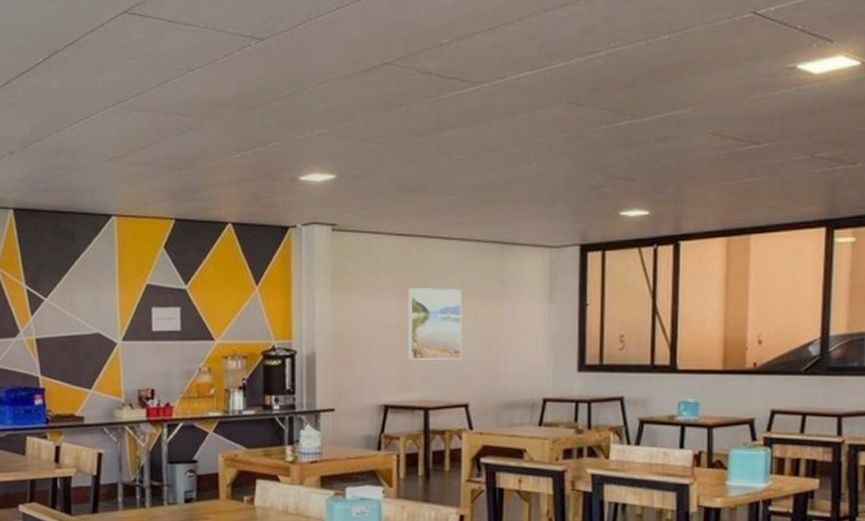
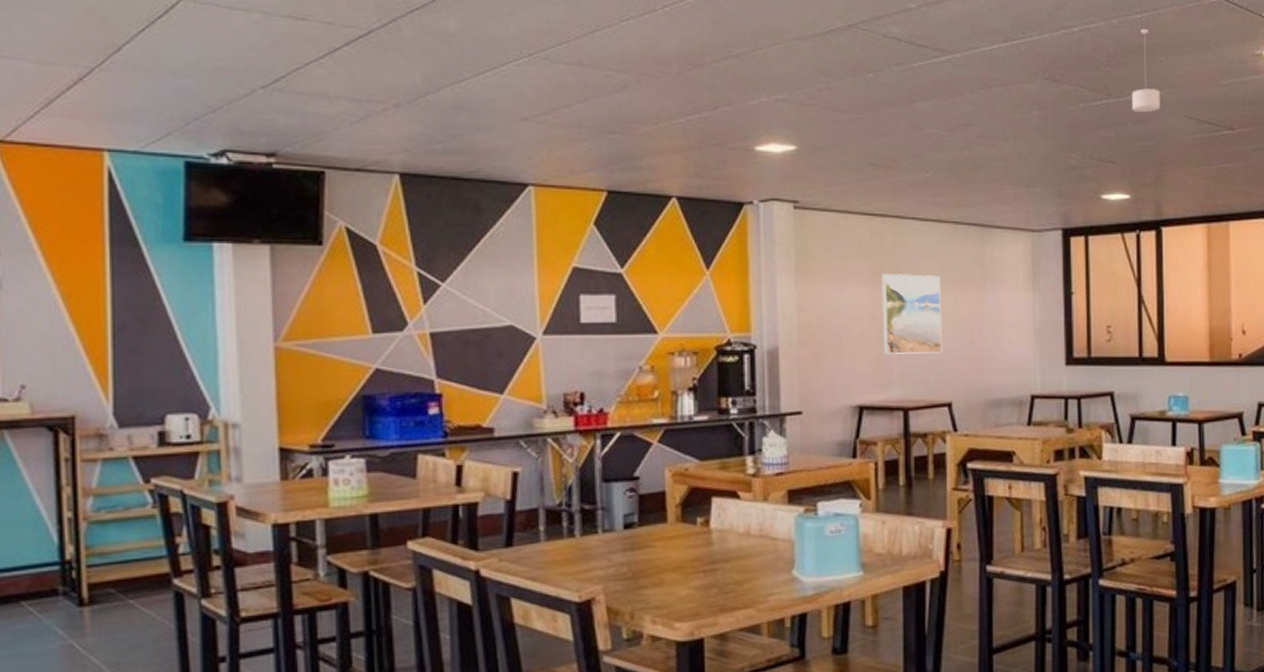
pendant light: none [654,48,685,131] -> present [1131,28,1161,112]

